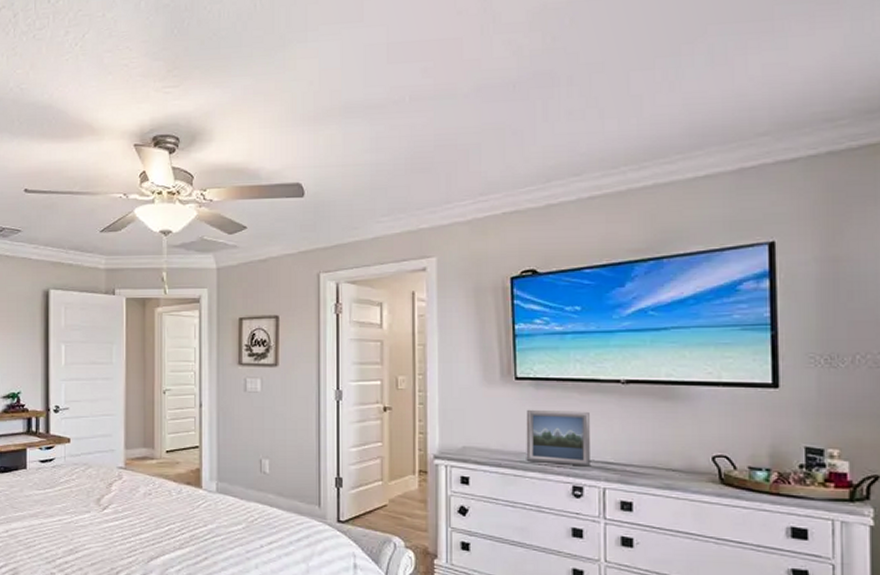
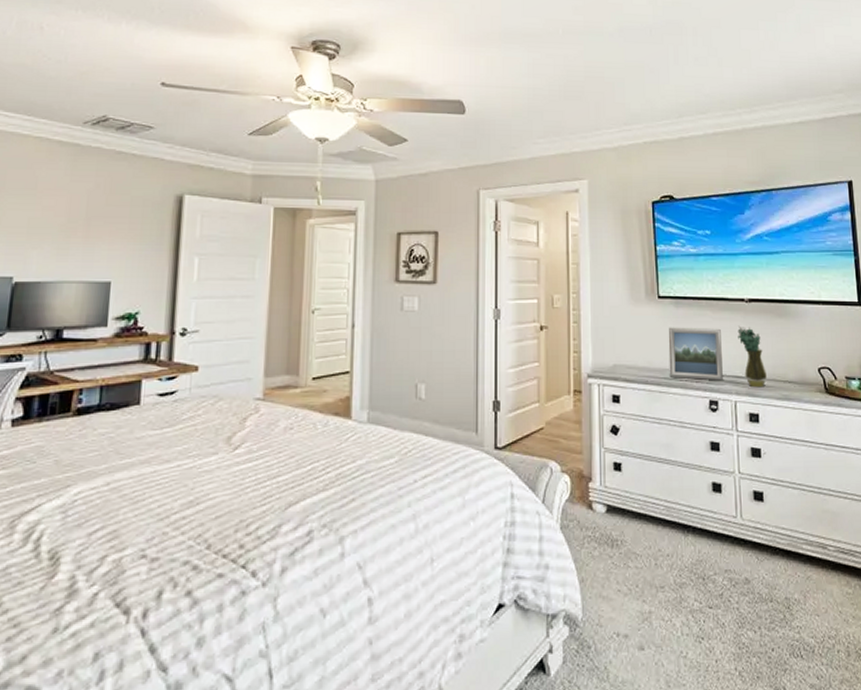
vase: none [610,409,644,475] -> present [737,325,767,388]

